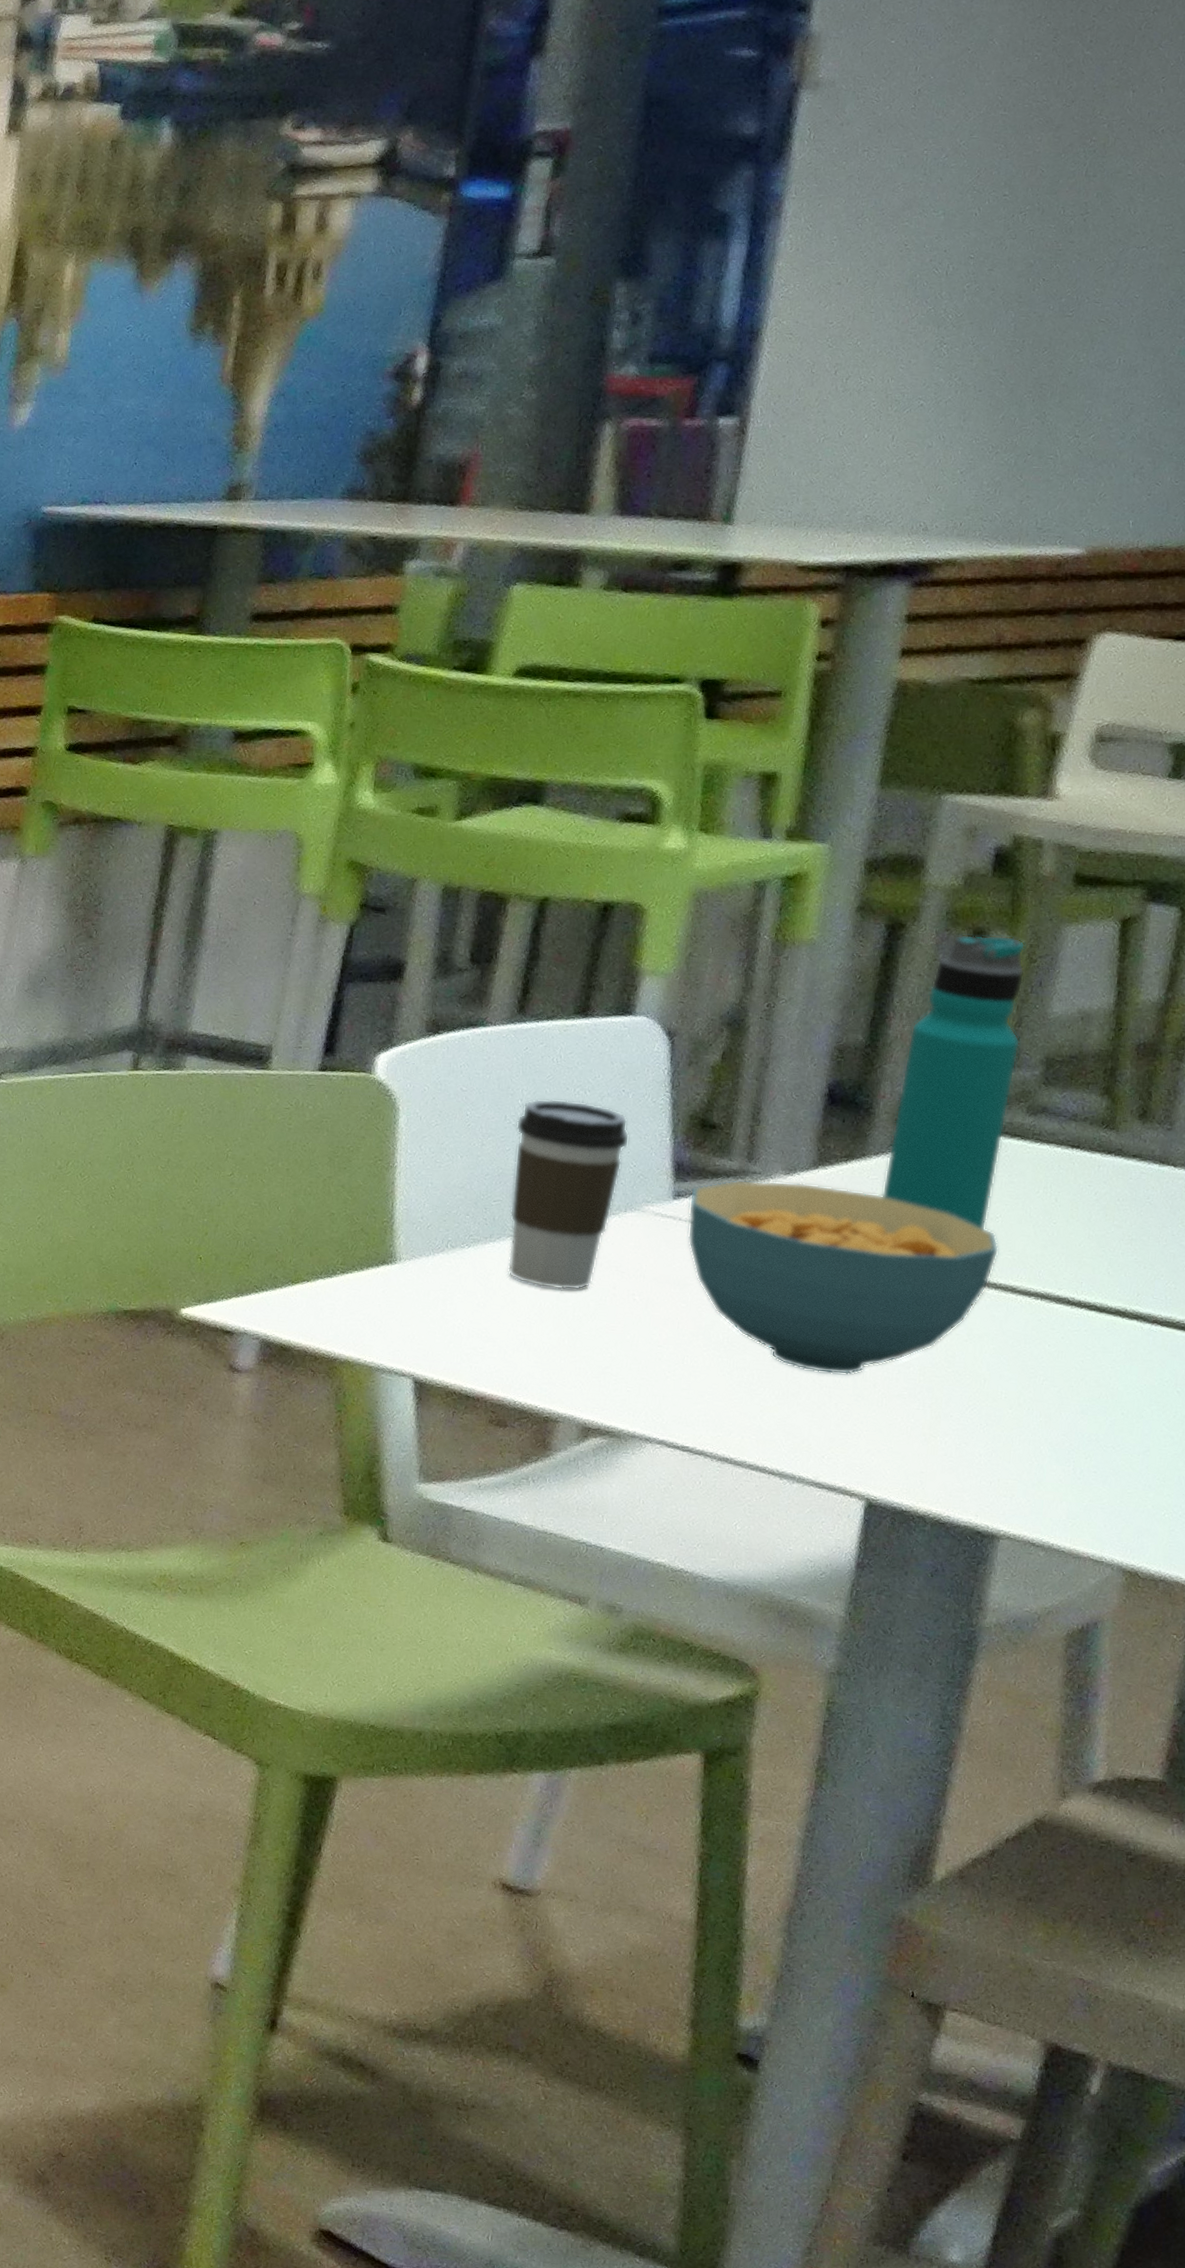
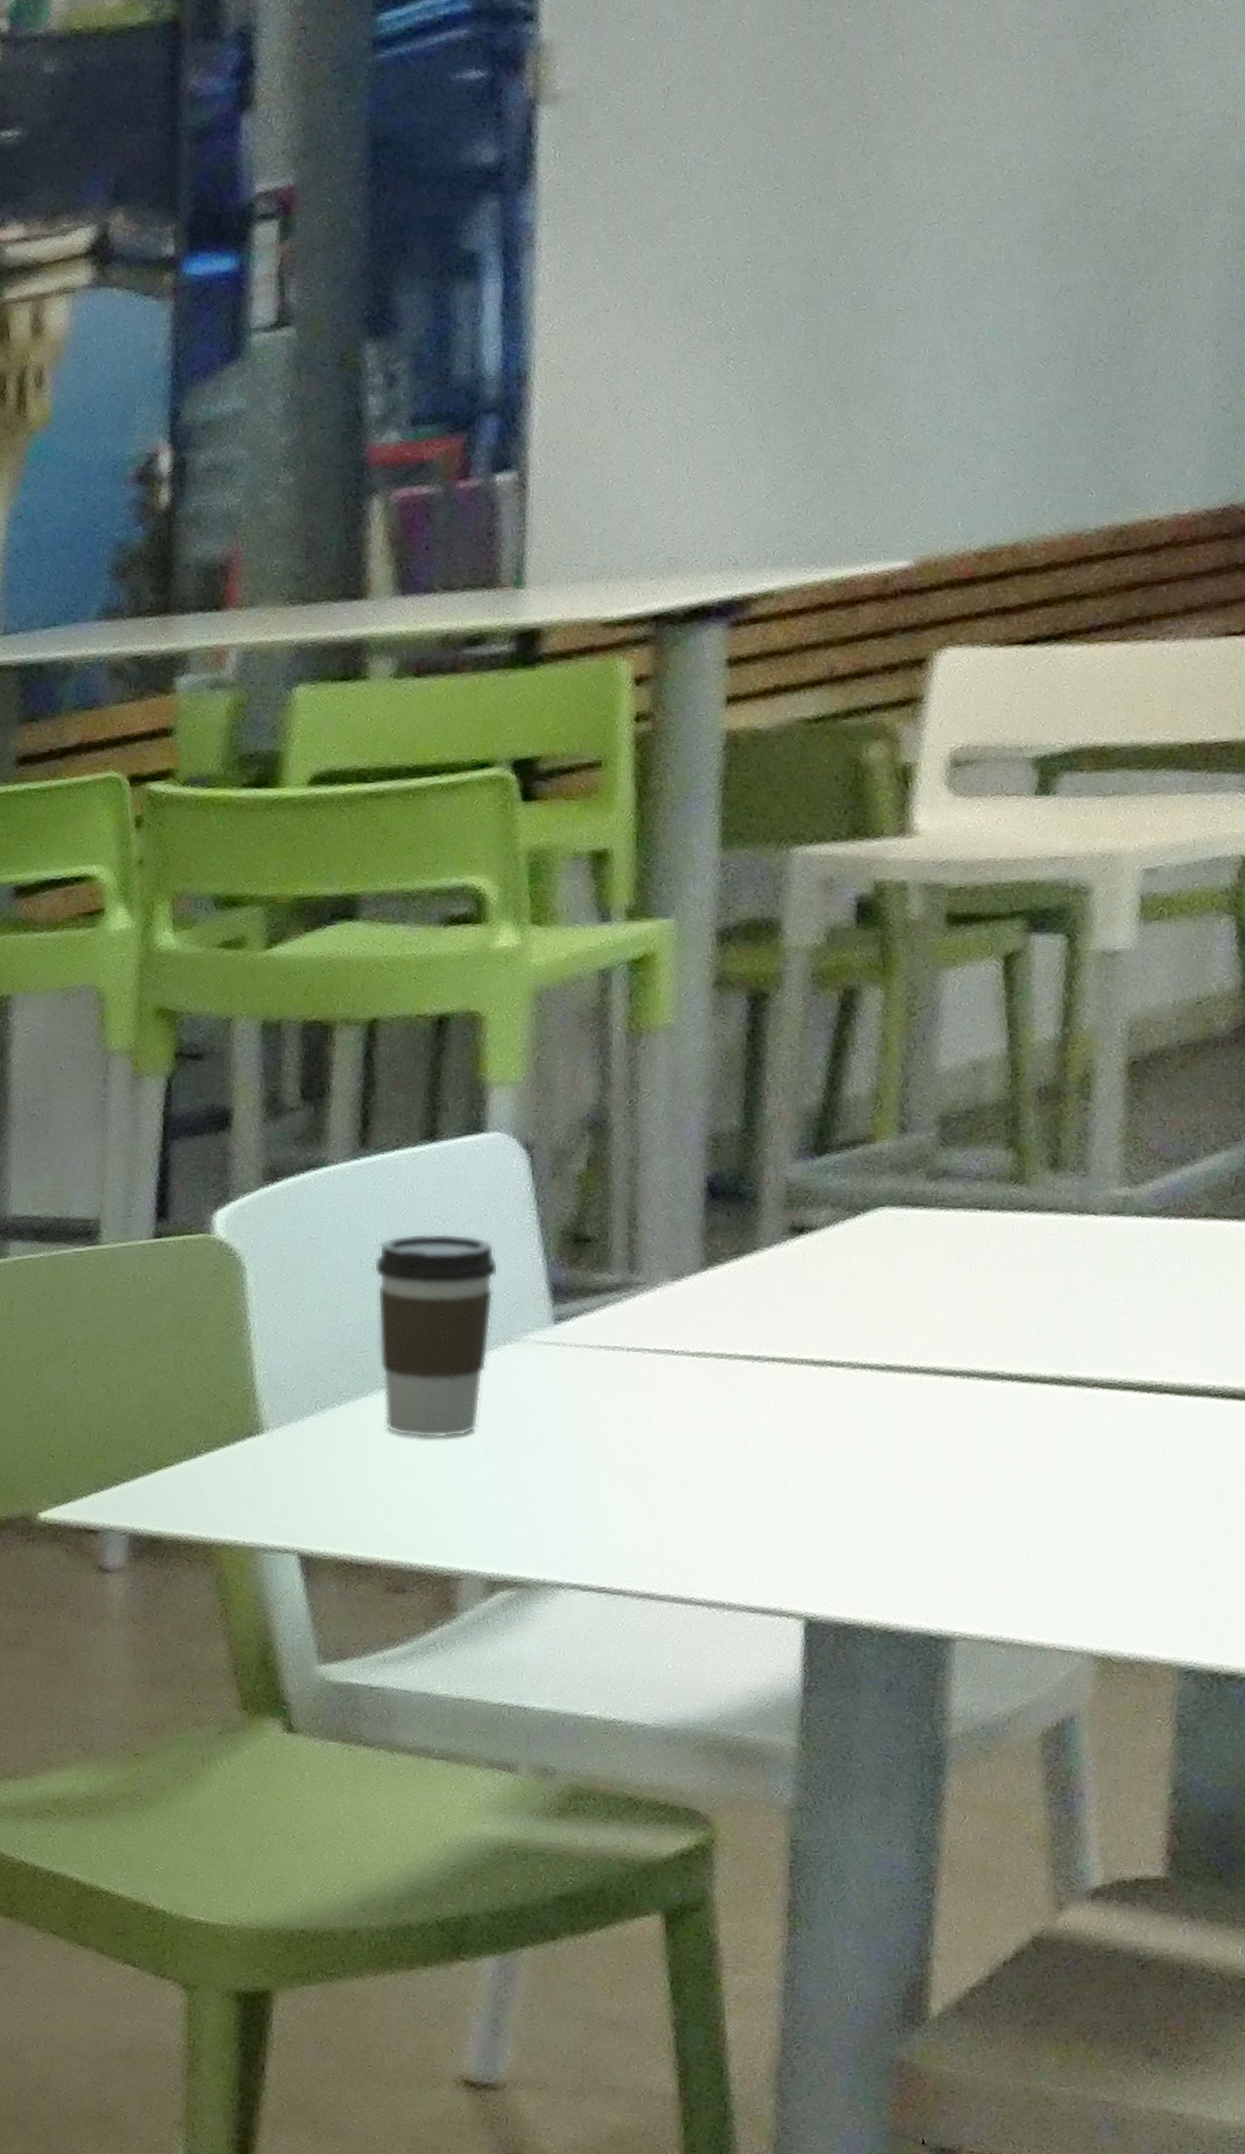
cereal bowl: present [687,1179,999,1375] -> none [571,1287,915,1489]
water bottle: present [880,934,1026,1230] -> none [777,990,910,1312]

